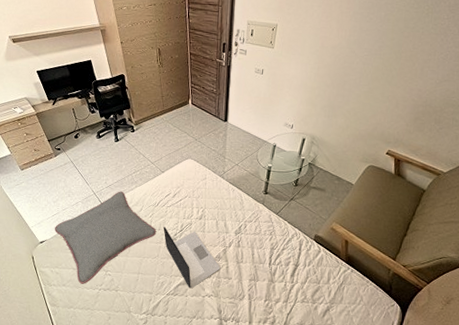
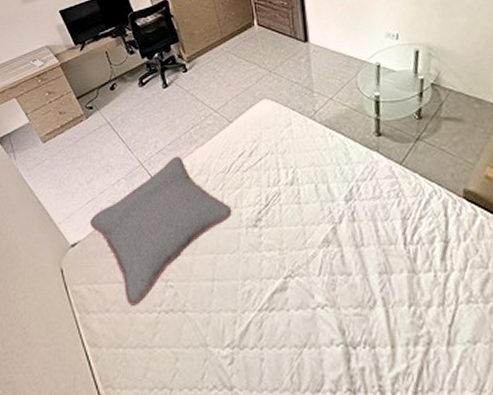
laptop: present [163,226,221,289] -> none [241,201,333,297]

